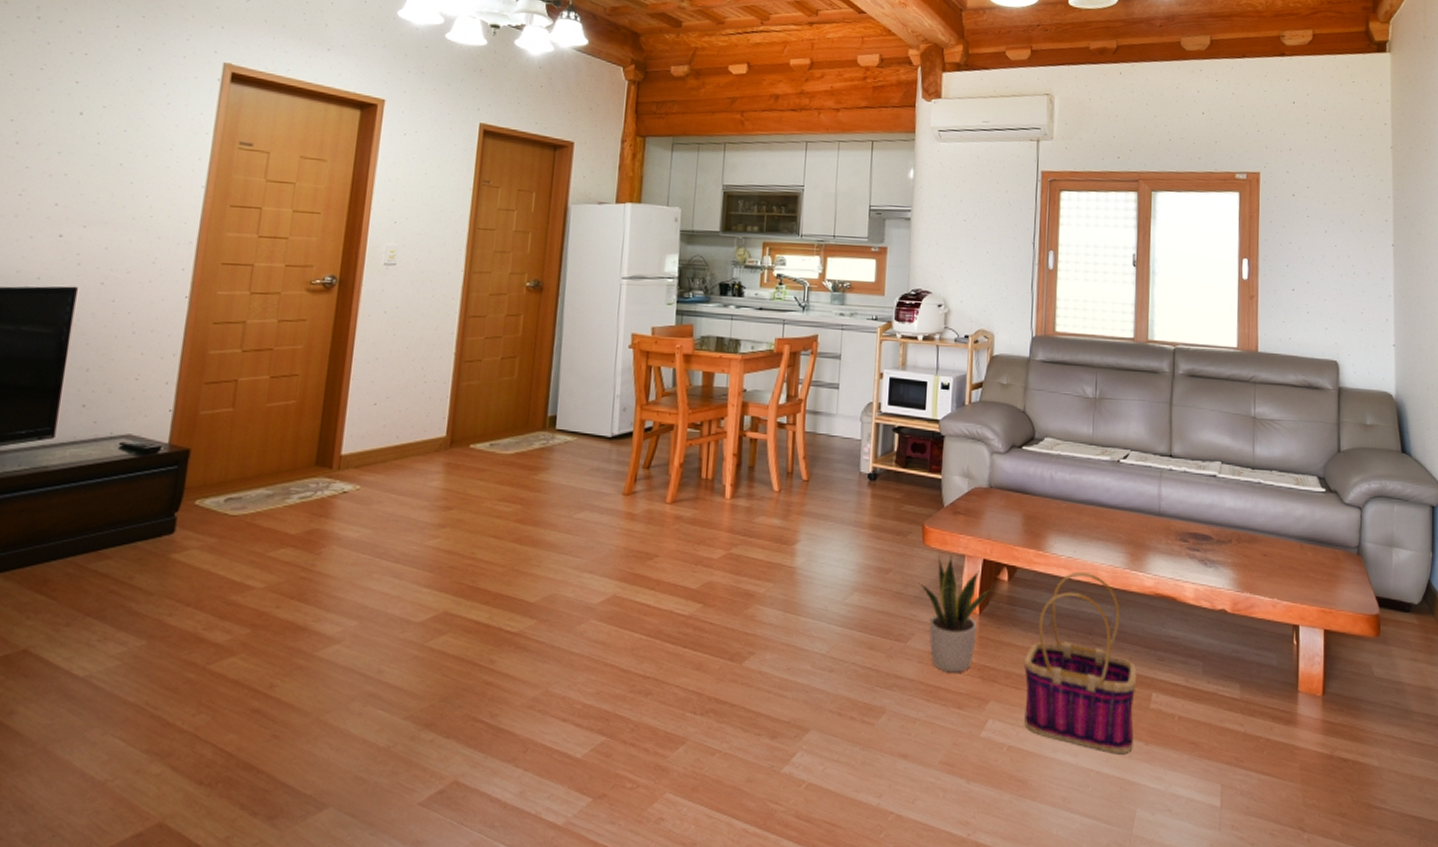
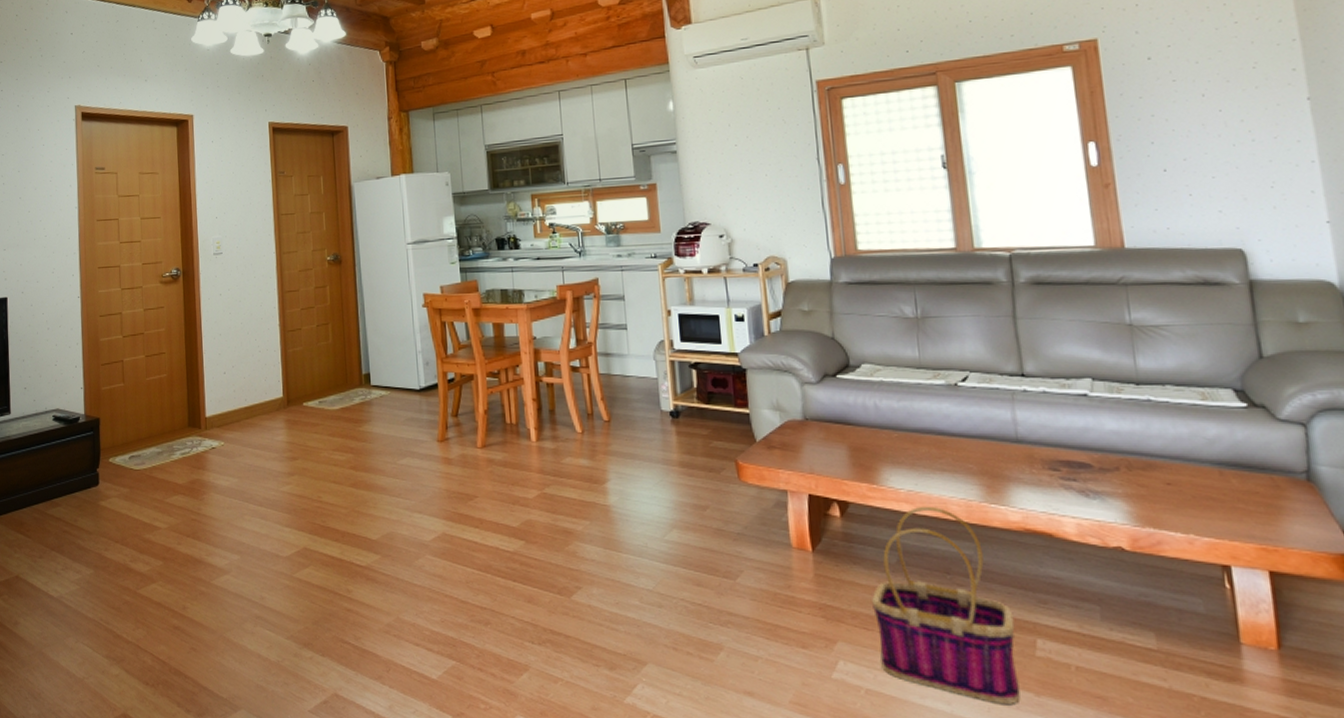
potted plant: present [918,555,994,673] -> none [740,491,826,612]

